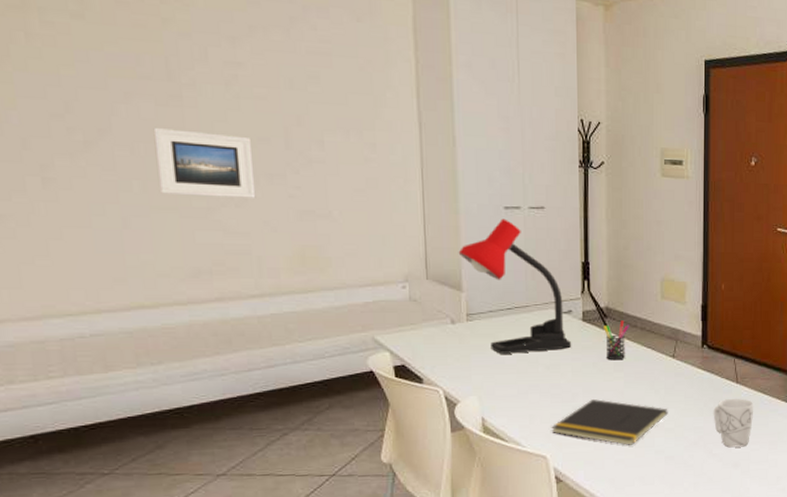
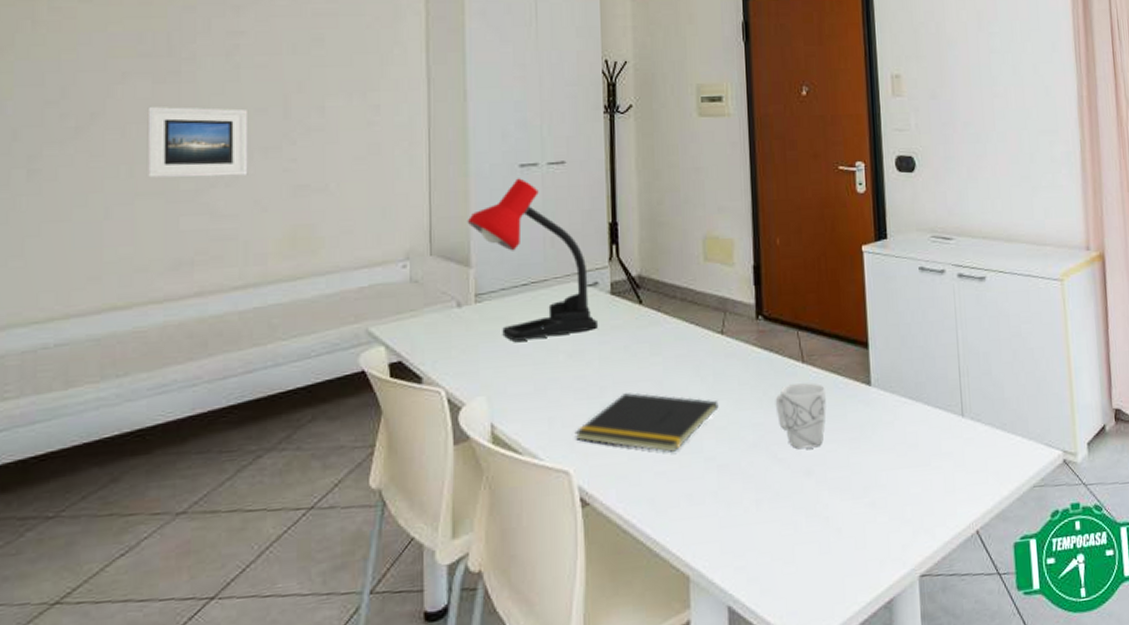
pen holder: present [604,320,630,361] -> none [636,291,668,342]

